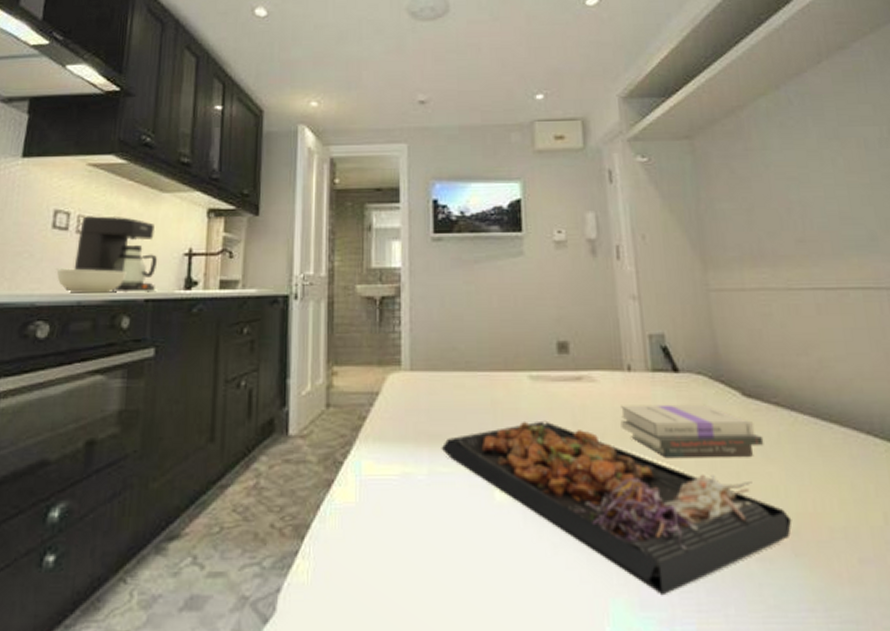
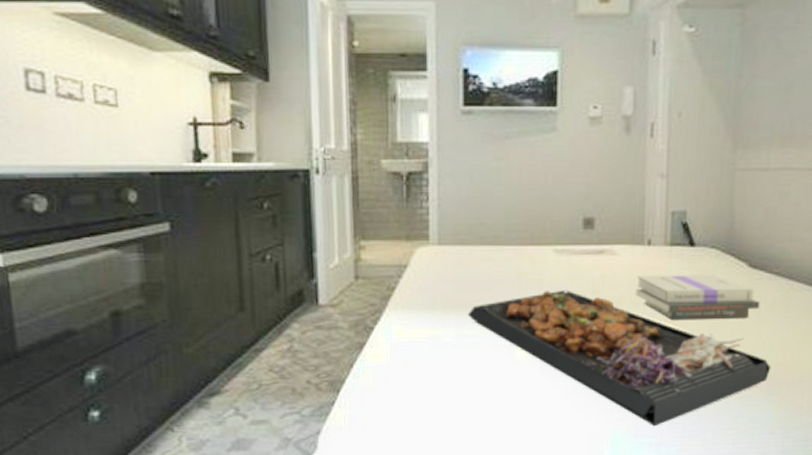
bowl: present [56,268,127,293] -> none [41,137,125,165]
coffee maker: present [74,216,158,293] -> none [59,77,160,165]

